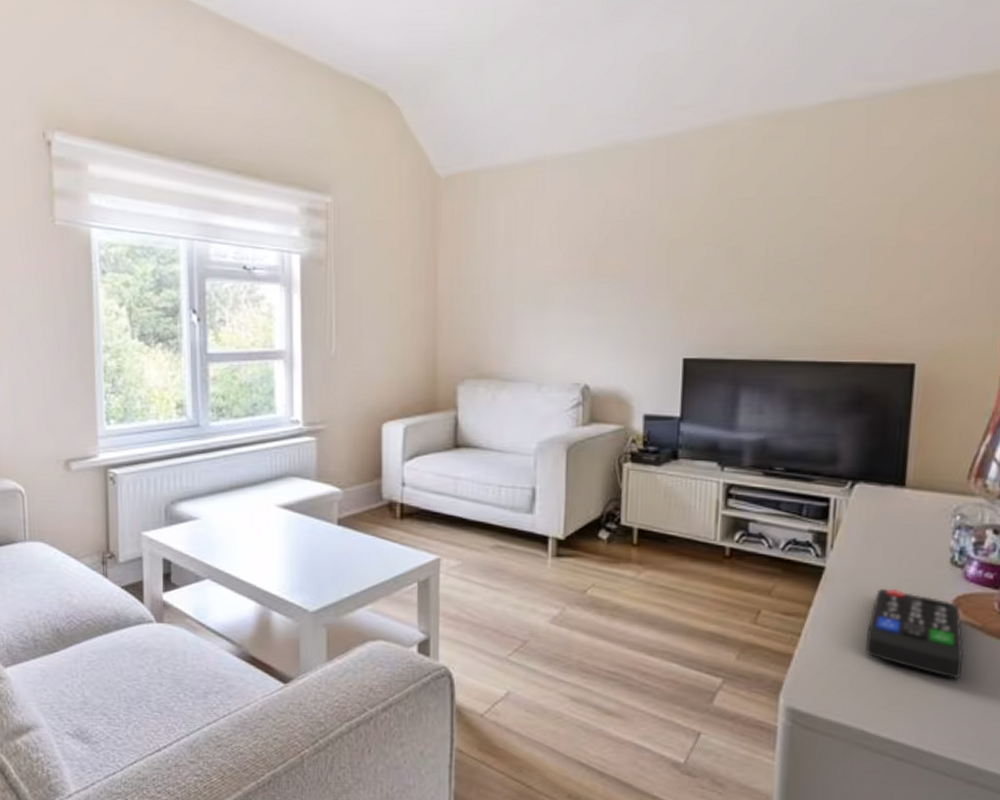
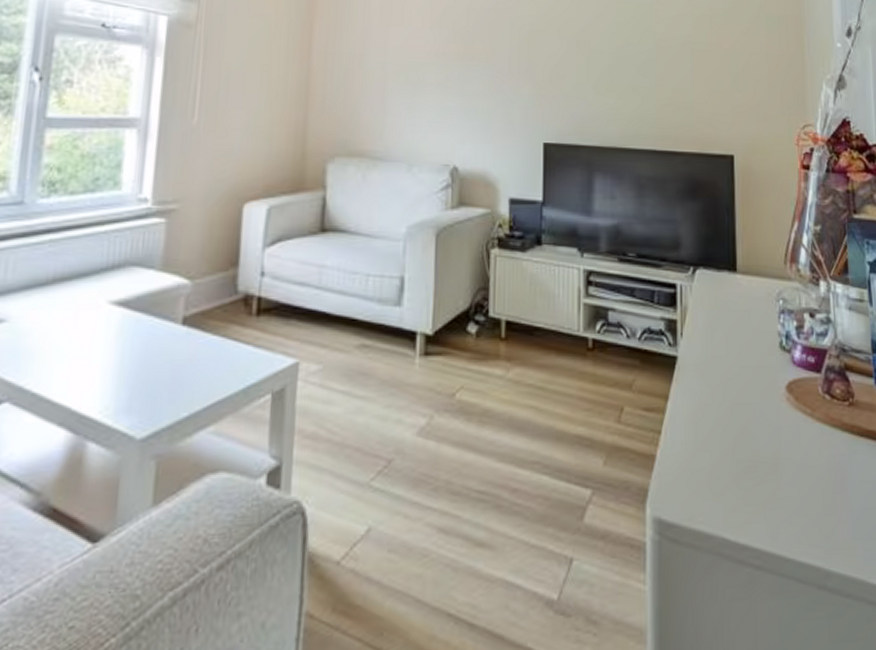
remote control: present [865,588,964,679] -> none [718,376,801,471]

